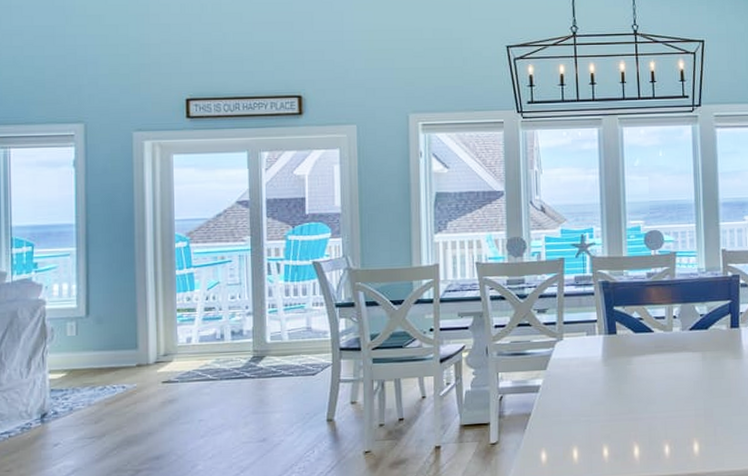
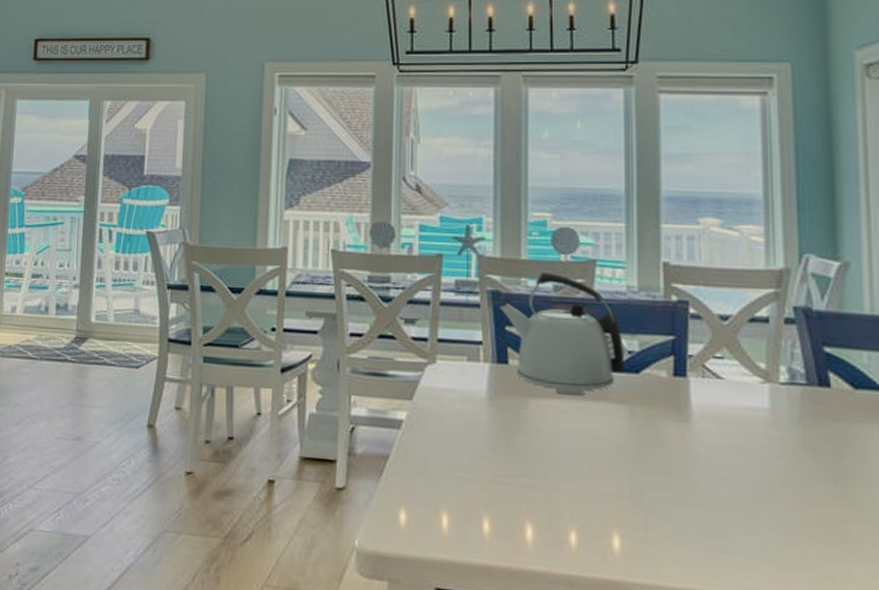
kettle: none [609,264,698,351] -> present [500,271,625,395]

